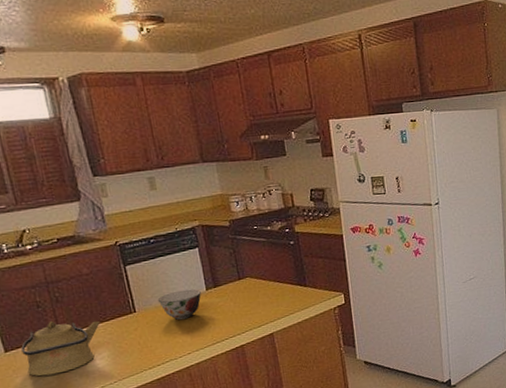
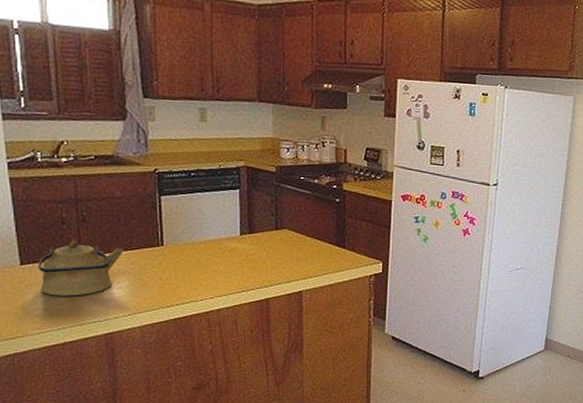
soup bowl: present [157,289,201,320] -> none [188,230,234,262]

